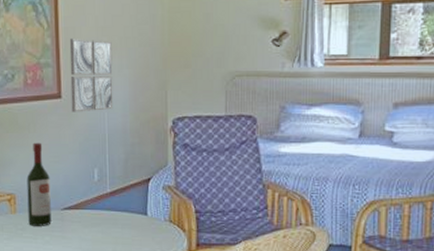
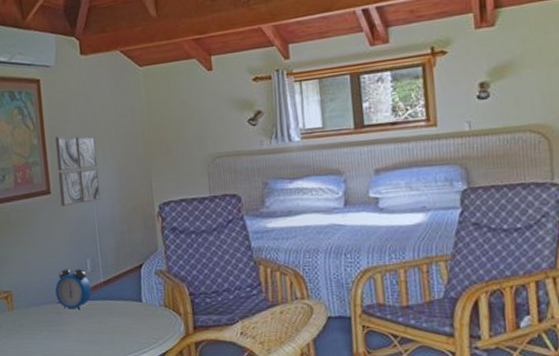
wine bottle: present [27,142,52,226] -> none [22,238,49,322]
alarm clock: none [59,176,97,217] -> present [54,269,92,310]

